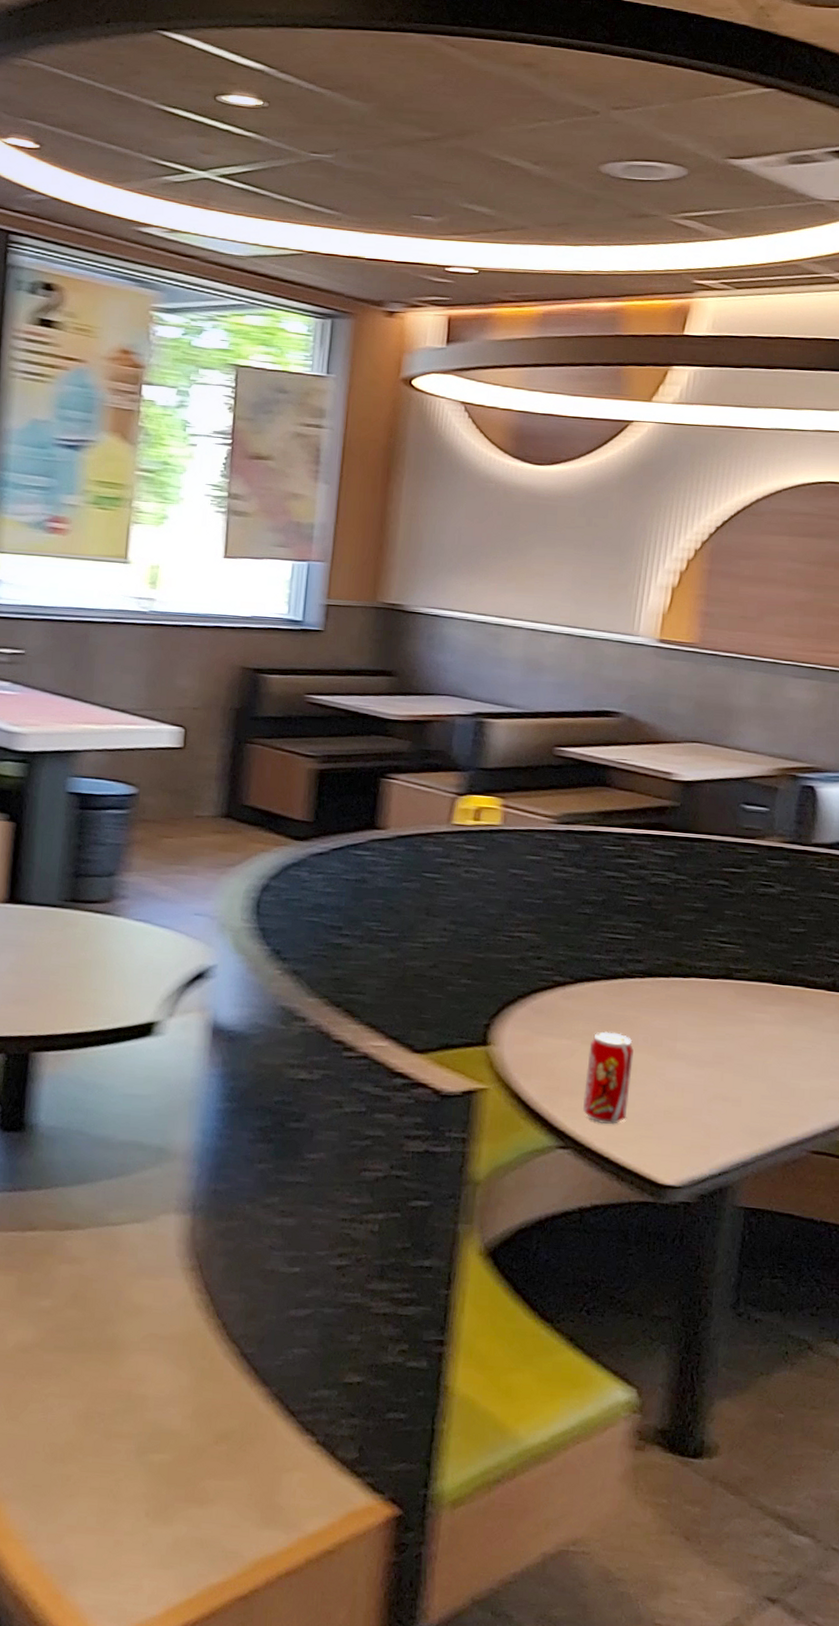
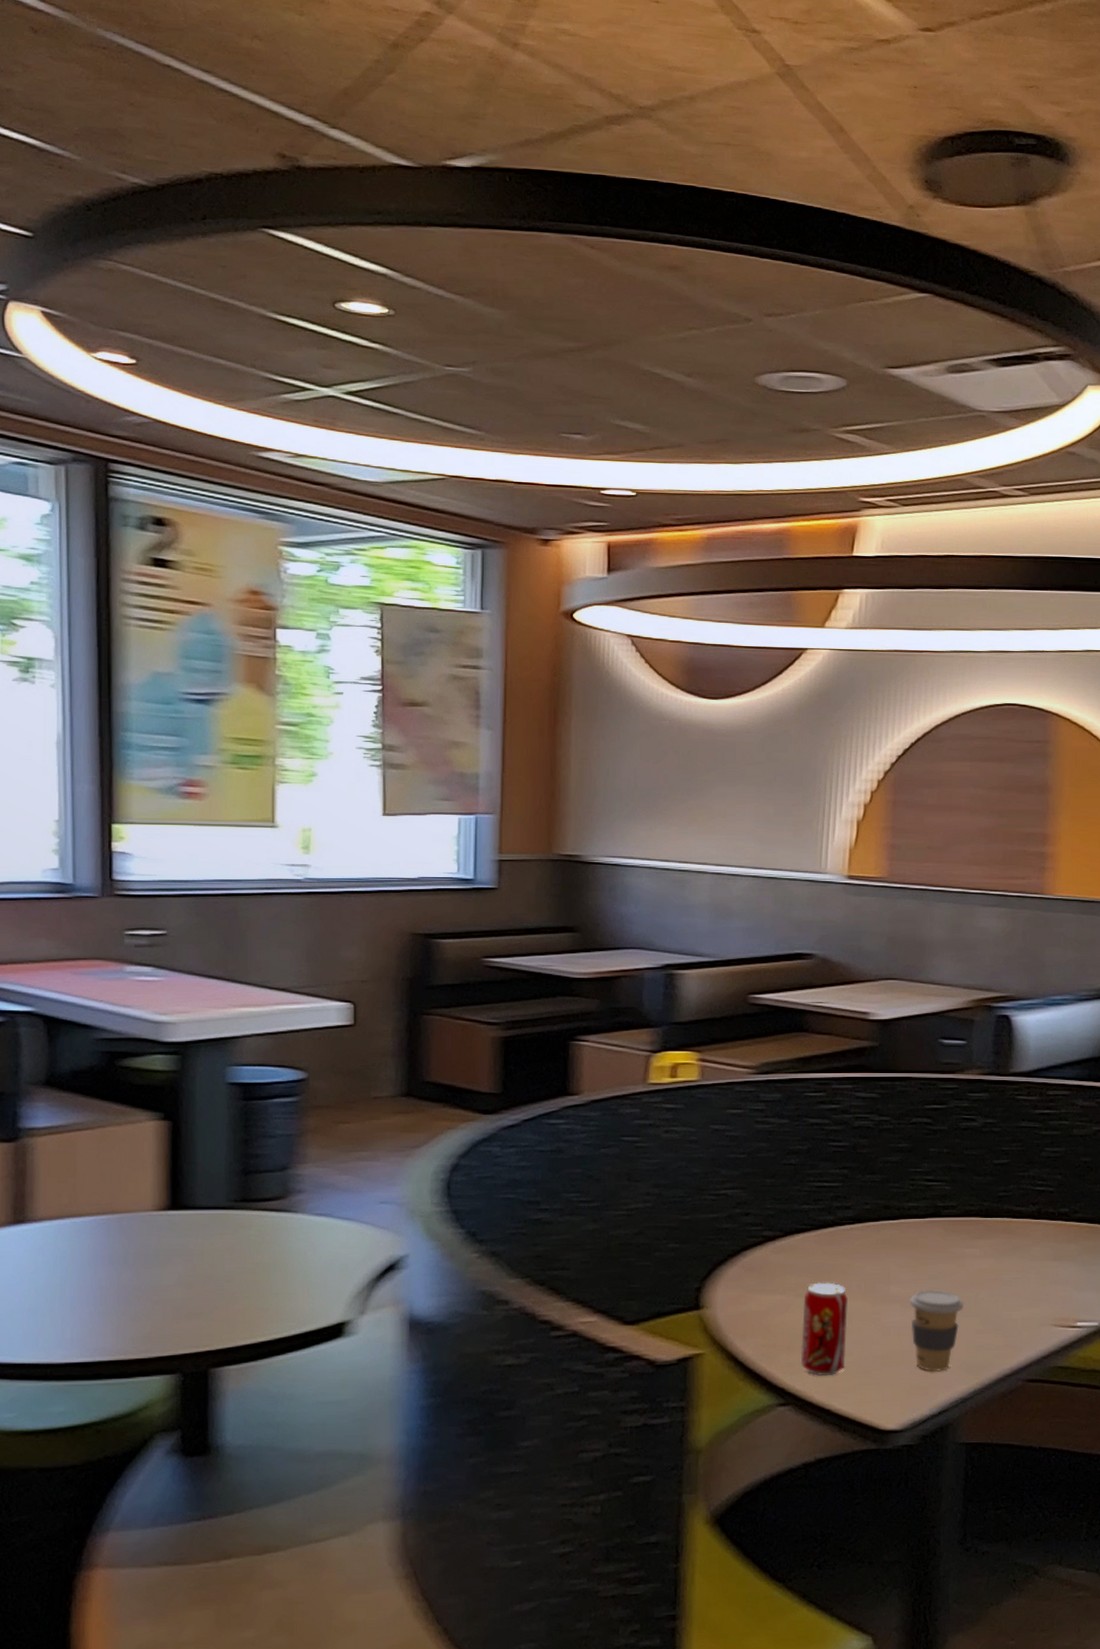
coffee cup: none [695,1049,750,1133] -> present [909,1289,963,1372]

